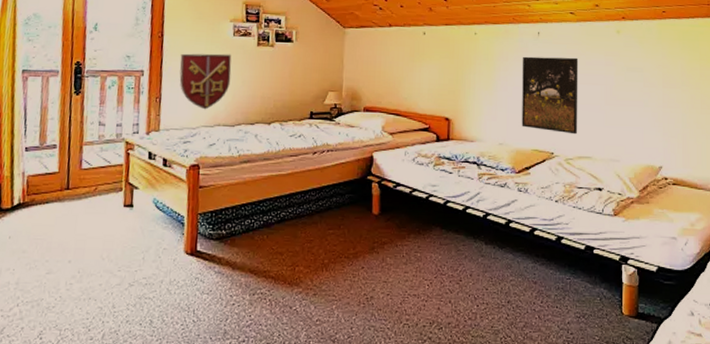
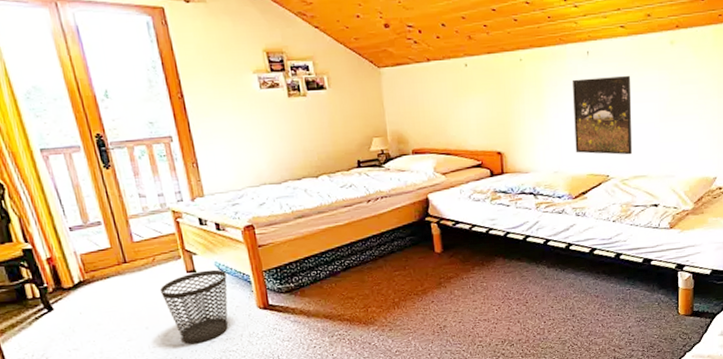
wastebasket: none [93,206,162,284] -> present [159,269,228,343]
decorative shield: present [179,53,232,110] -> none [207,109,268,170]

